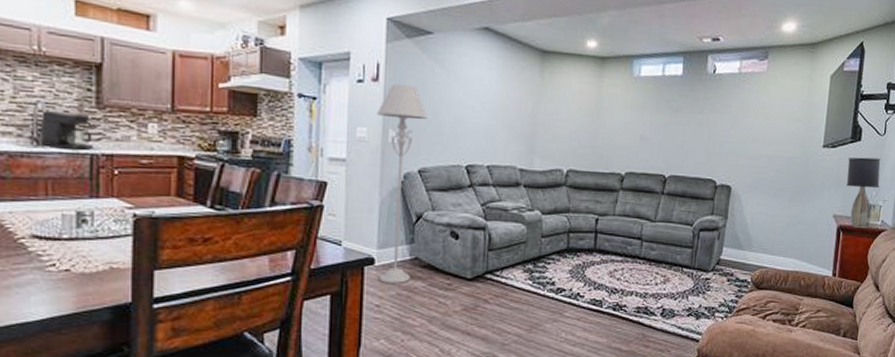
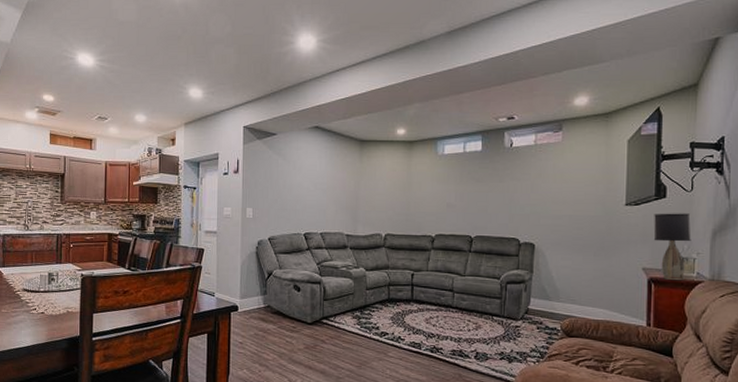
coffee maker: present [40,111,94,151] -> none [29,207,59,232]
floor lamp: present [376,84,428,285] -> none [237,174,274,327]

